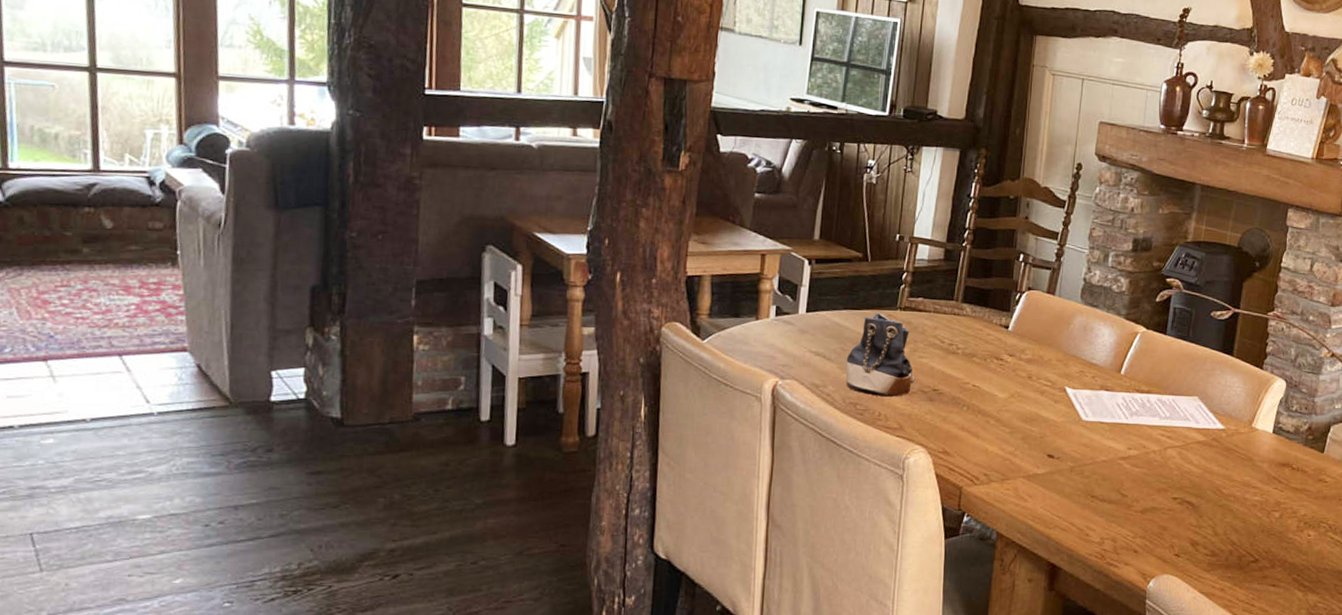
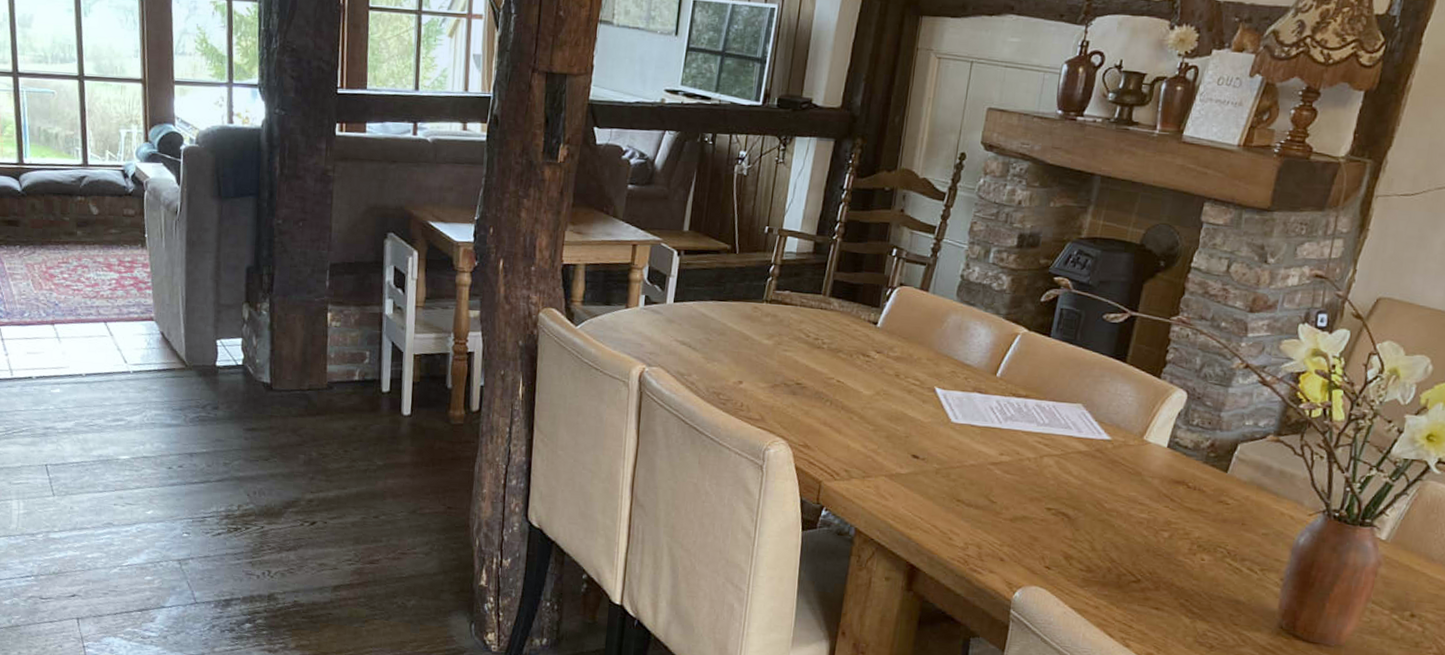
handbag: present [845,312,916,397] -> none [710,304,779,389]

